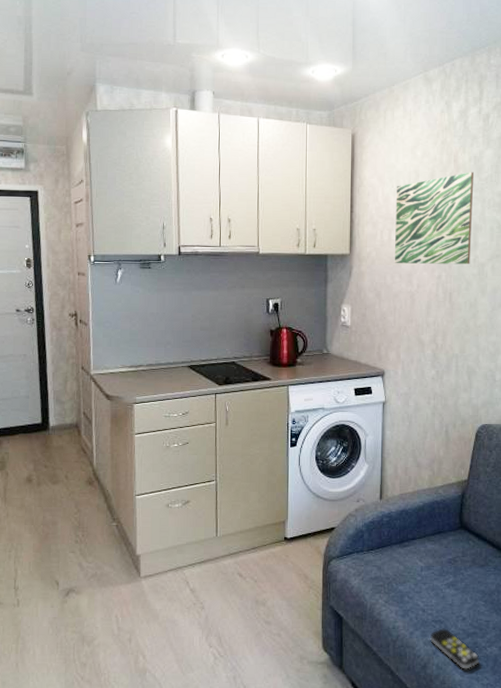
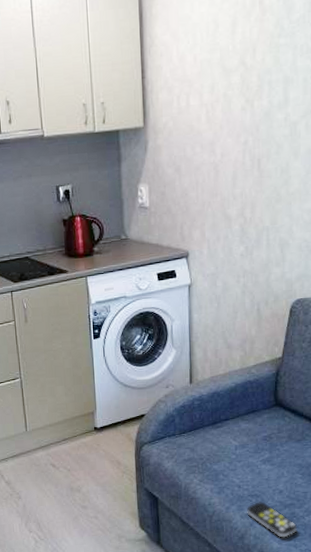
wall art: present [394,172,474,265] -> none [192,14,283,132]

